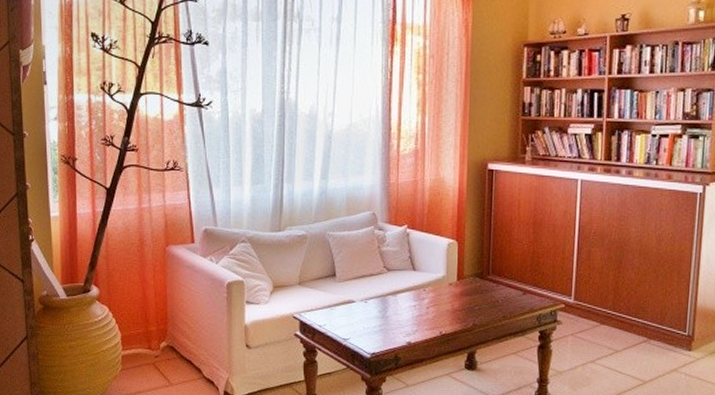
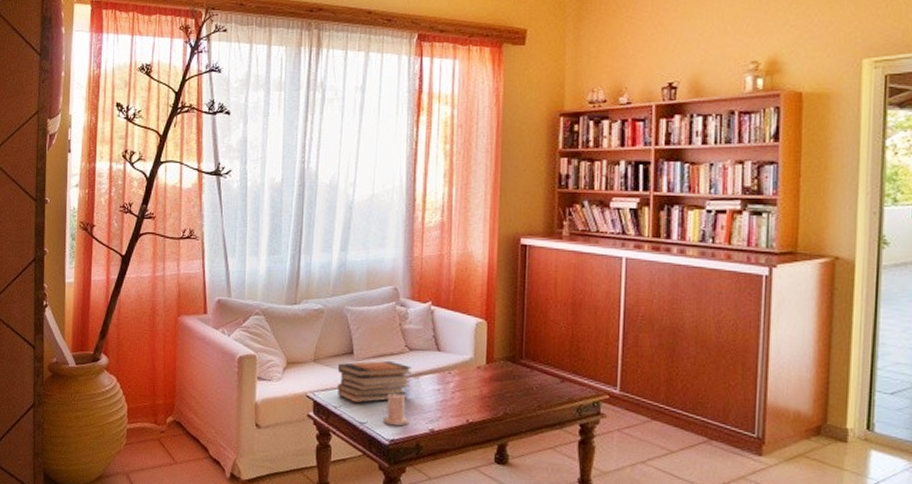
book stack: none [321,281,390,321] -> present [337,360,412,403]
candle: none [365,309,387,341] -> present [384,392,408,426]

